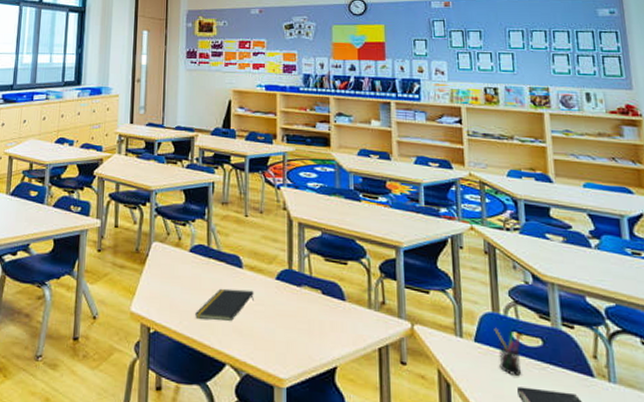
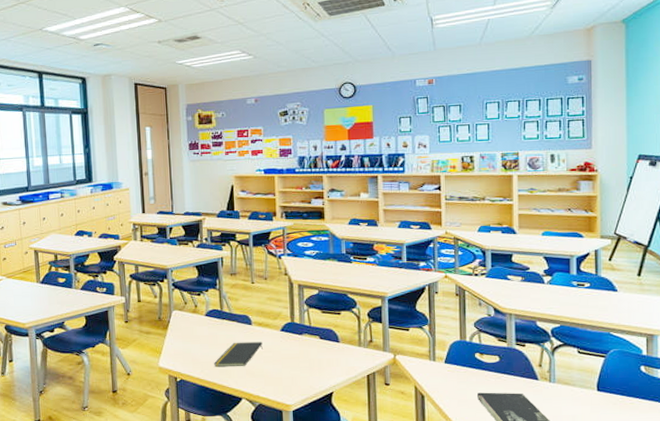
pen holder: present [494,327,522,376] -> none [461,351,482,385]

